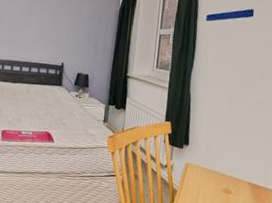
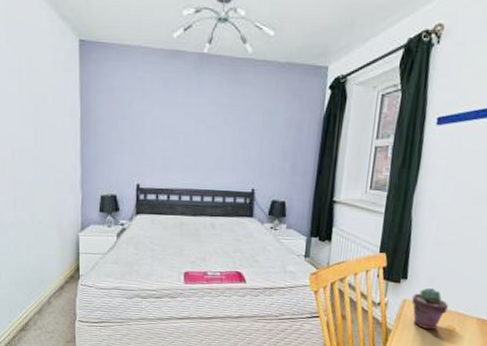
potted succulent: none [193,153,224,192] -> present [412,287,448,330]

